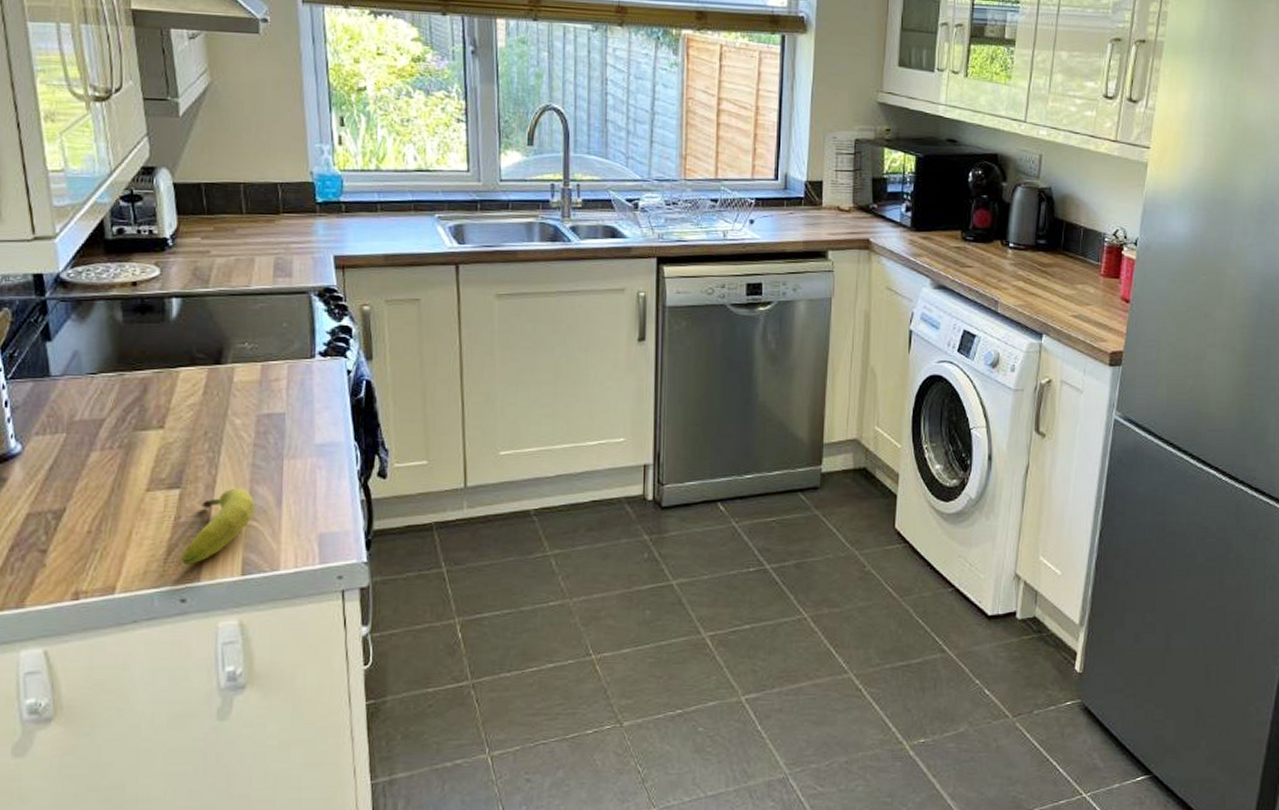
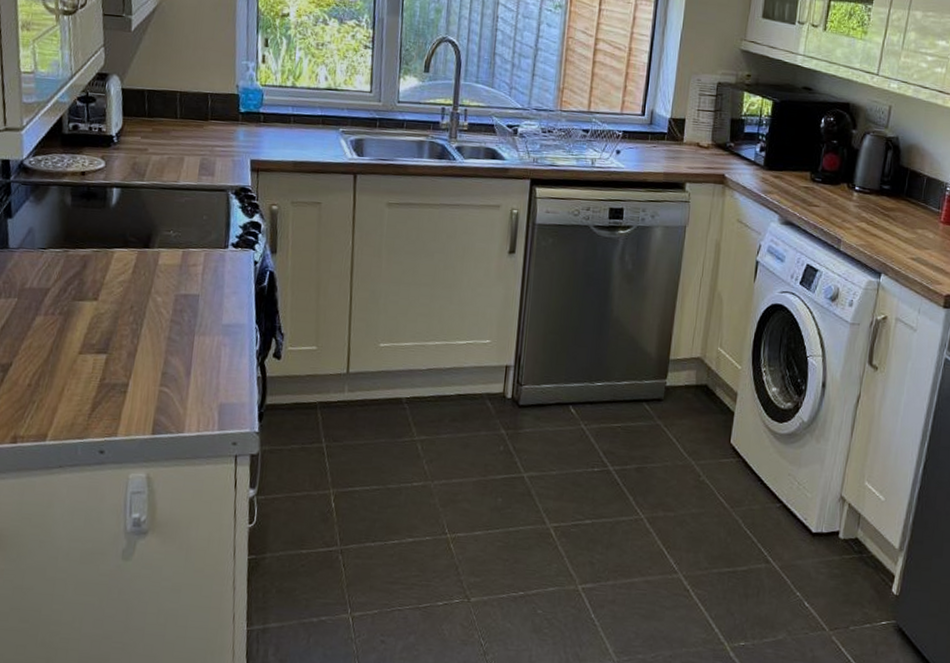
fruit: present [182,488,256,566] -> none [103,357,168,422]

